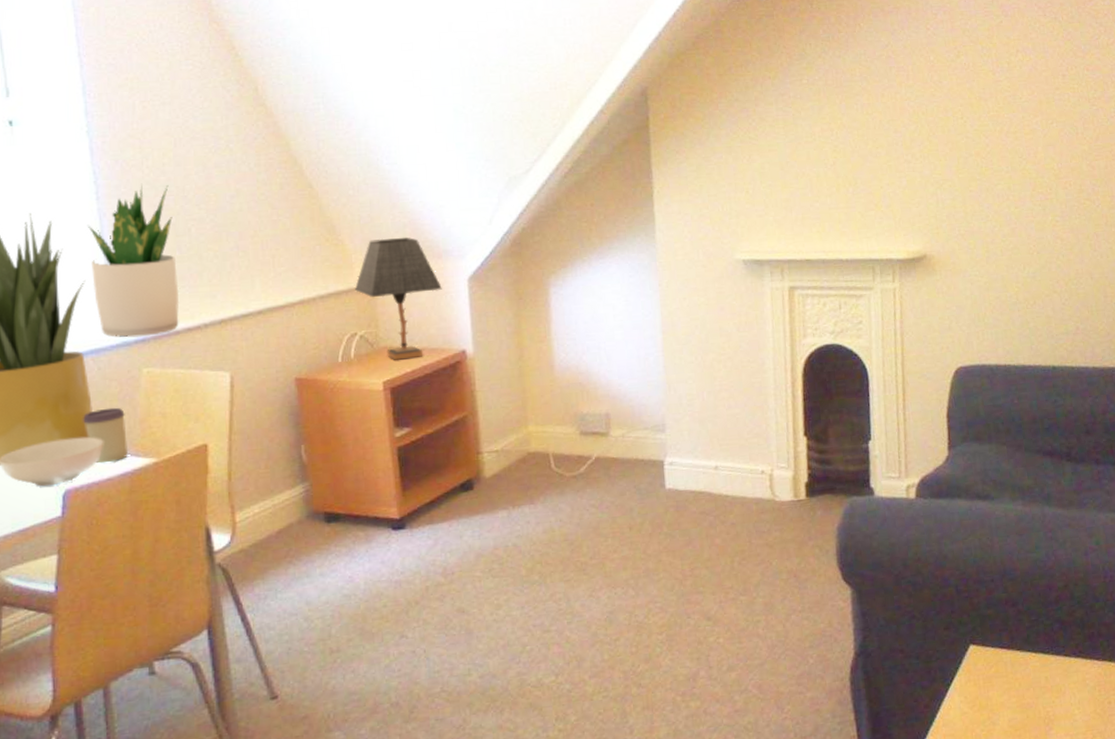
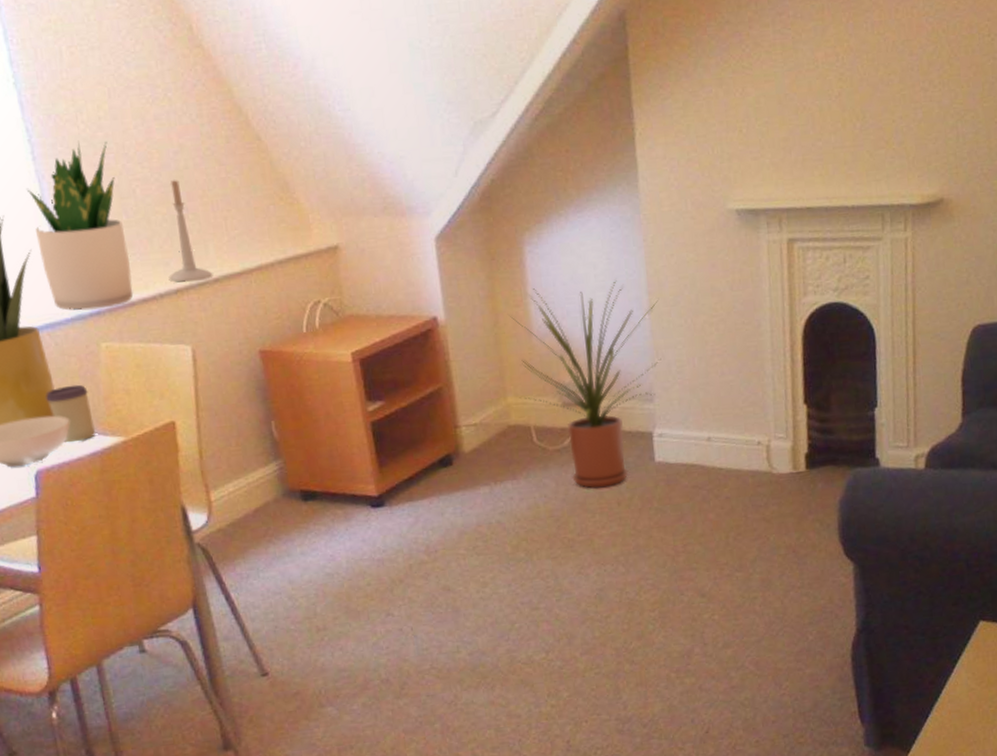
candlestick: none [214,221,257,314] -> present [168,180,213,283]
table lamp: present [354,237,442,361] -> none [314,193,408,330]
house plant: none [533,320,673,513] -> present [508,280,662,488]

